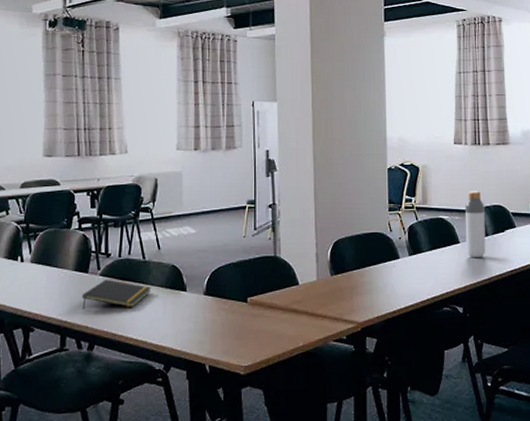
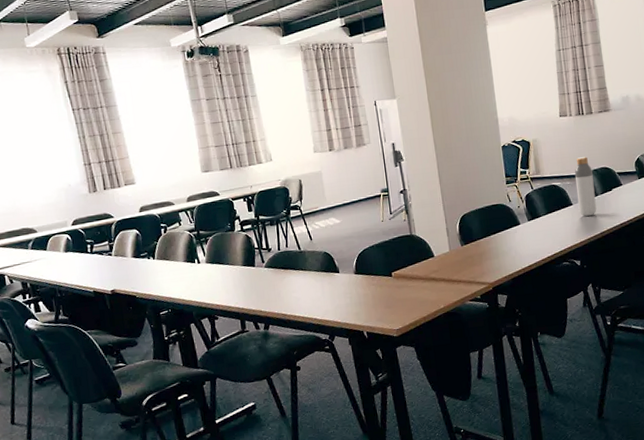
notepad: present [81,279,151,309] -> none [252,270,309,297]

